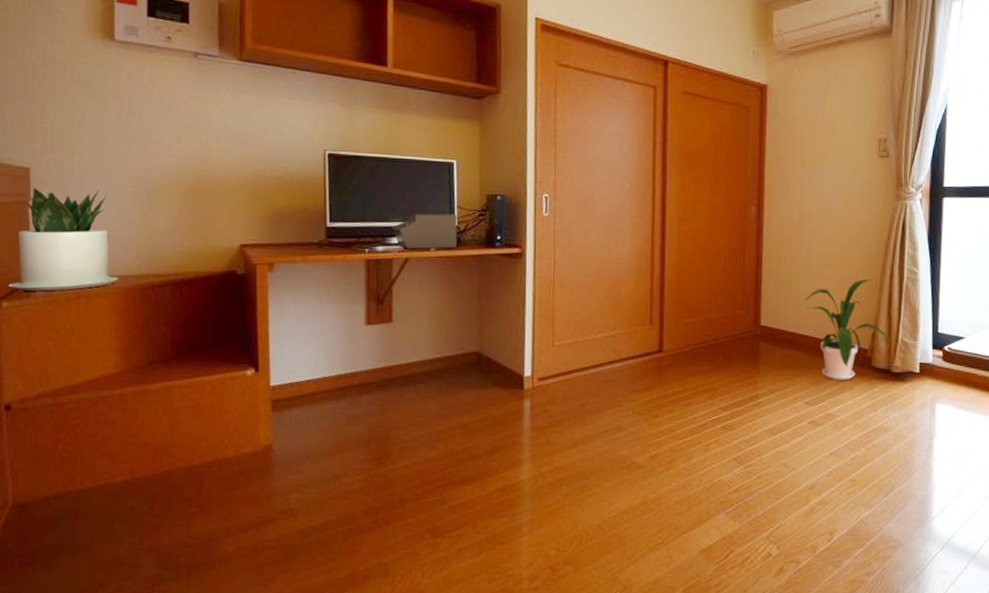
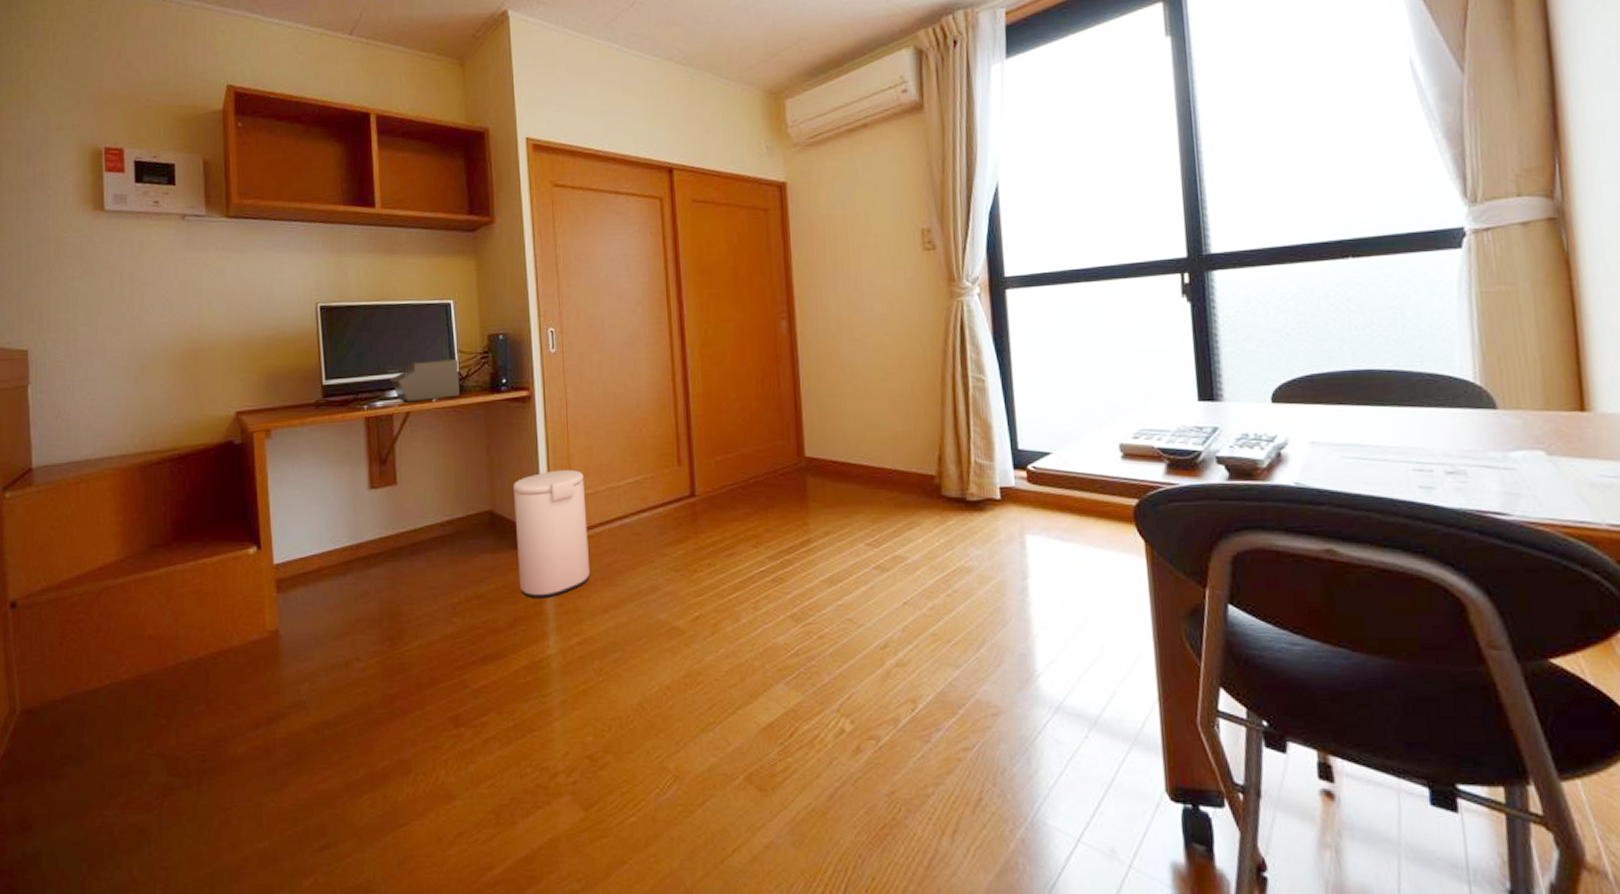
planter: present [9,188,119,292] -> none [11,366,117,480]
pedal bin: none [499,320,565,431] -> present [512,469,591,599]
house plant: present [803,279,893,381] -> none [852,392,964,515]

